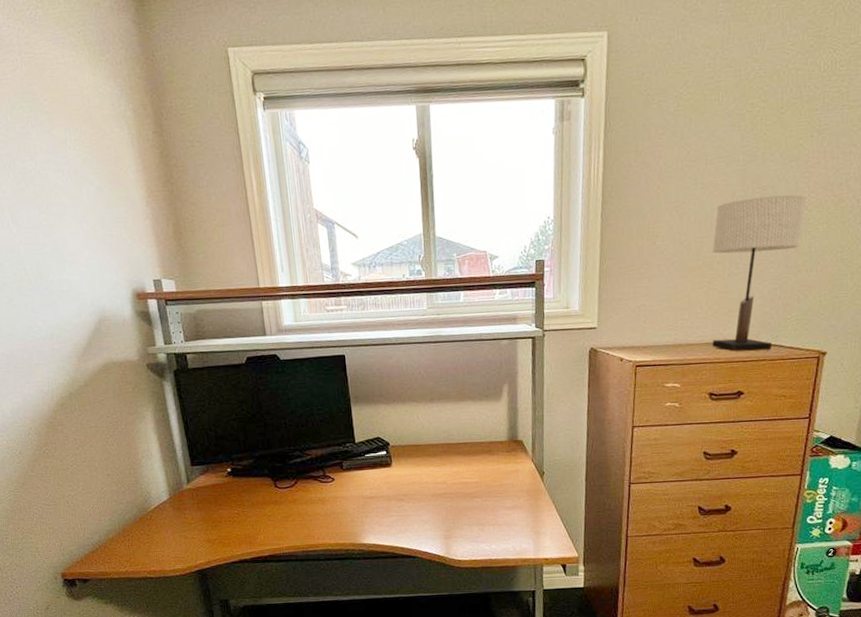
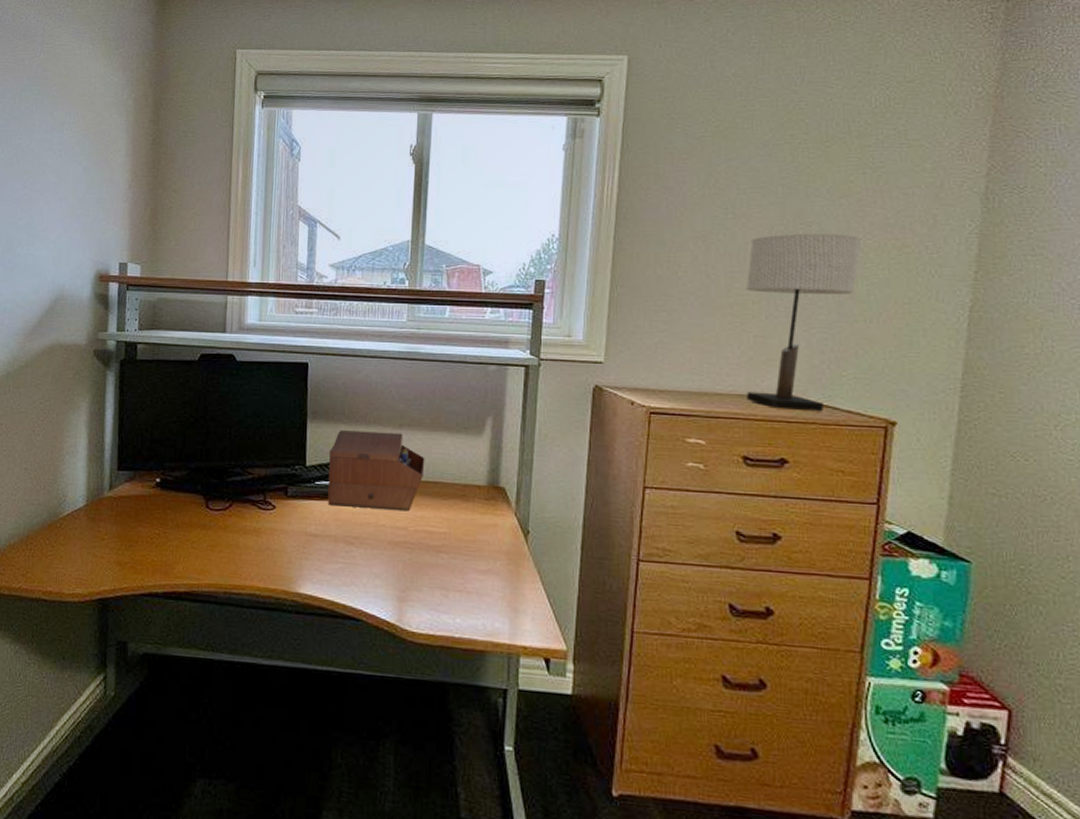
sewing box: none [373,406,456,473] -> present [328,430,425,510]

